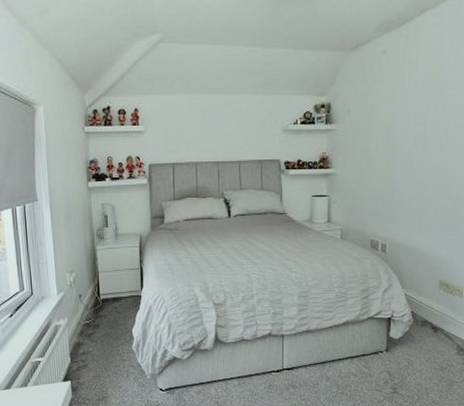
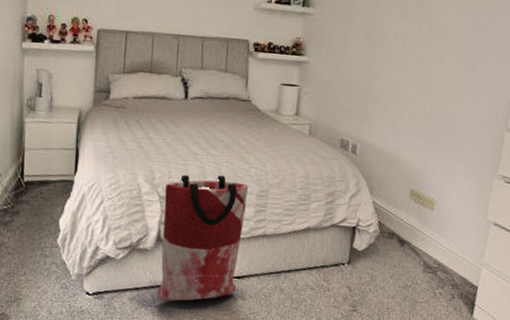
bag: none [218,281,290,393] -> present [157,174,248,301]

